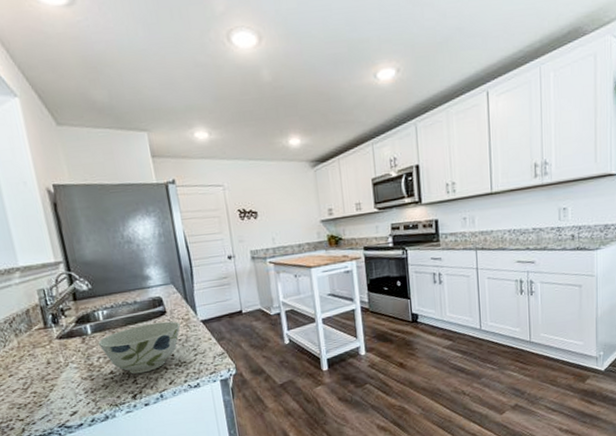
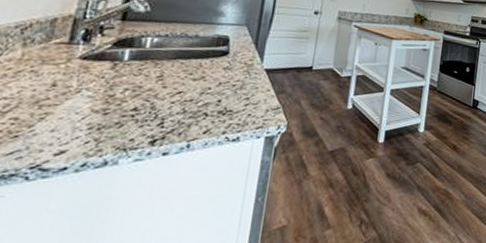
bowl: present [98,321,181,374] -> none [131,61,240,116]

